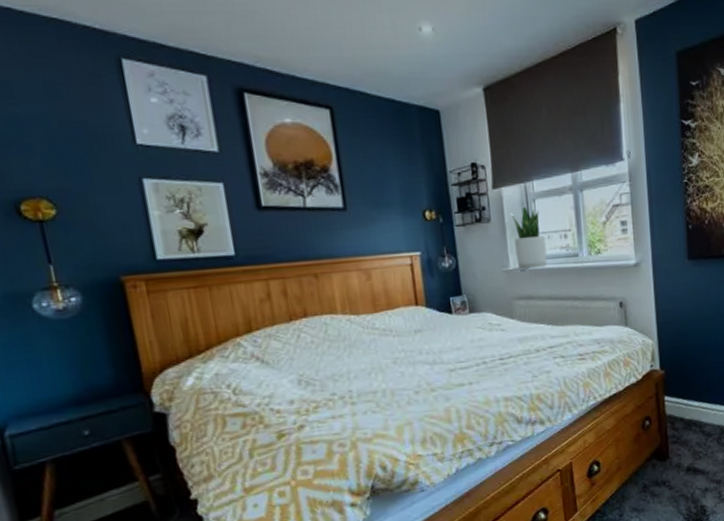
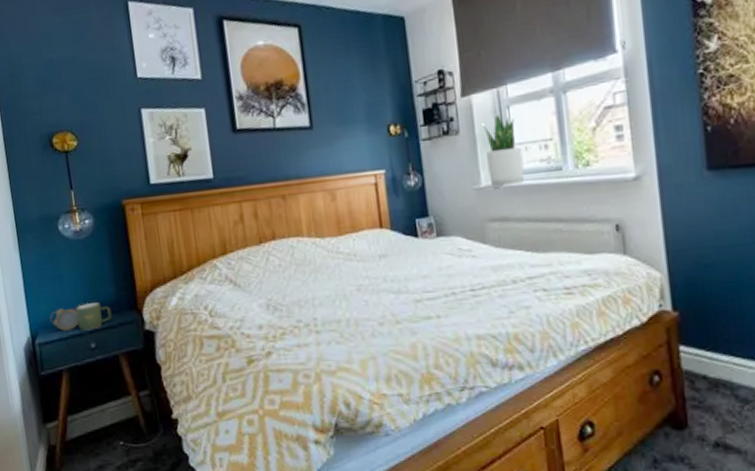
alarm clock: none [24,394,67,420] -> present [50,308,80,331]
mug: none [59,386,111,418] -> present [74,302,112,331]

